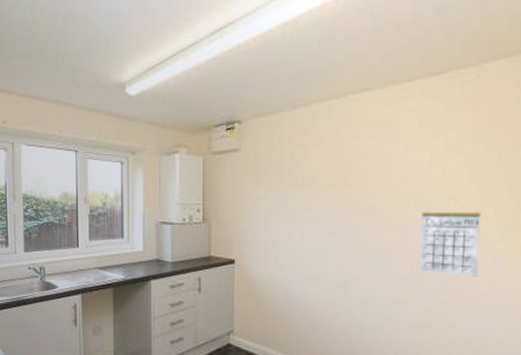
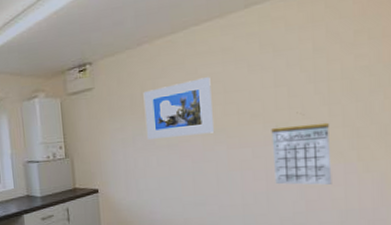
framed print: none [292,151,365,211] -> present [143,77,215,139]

